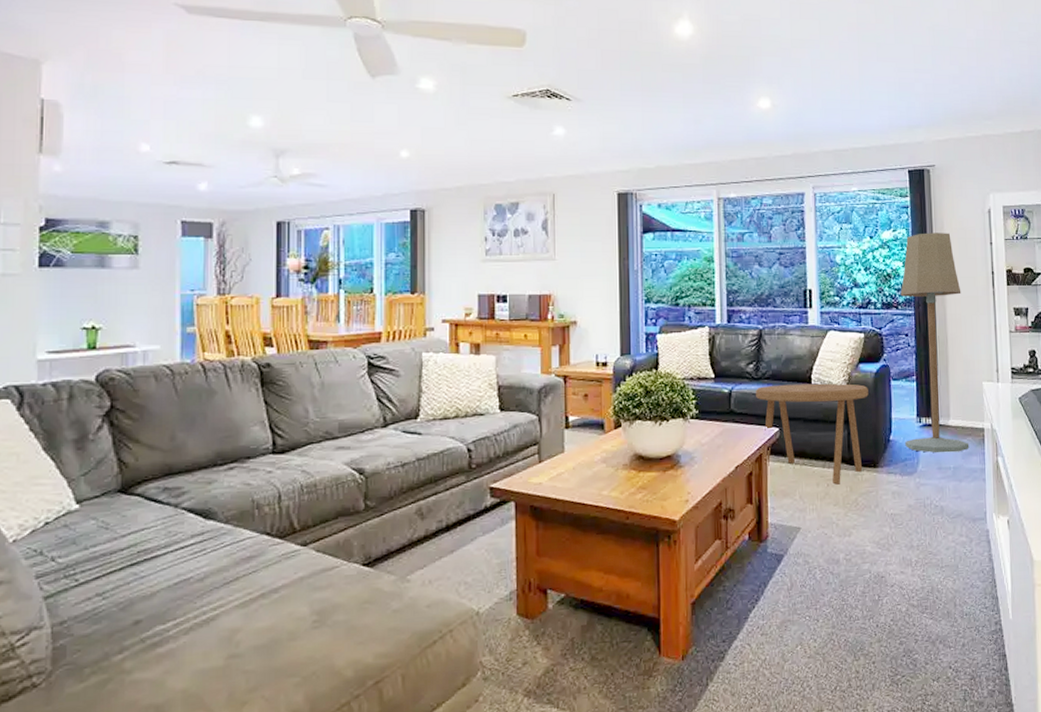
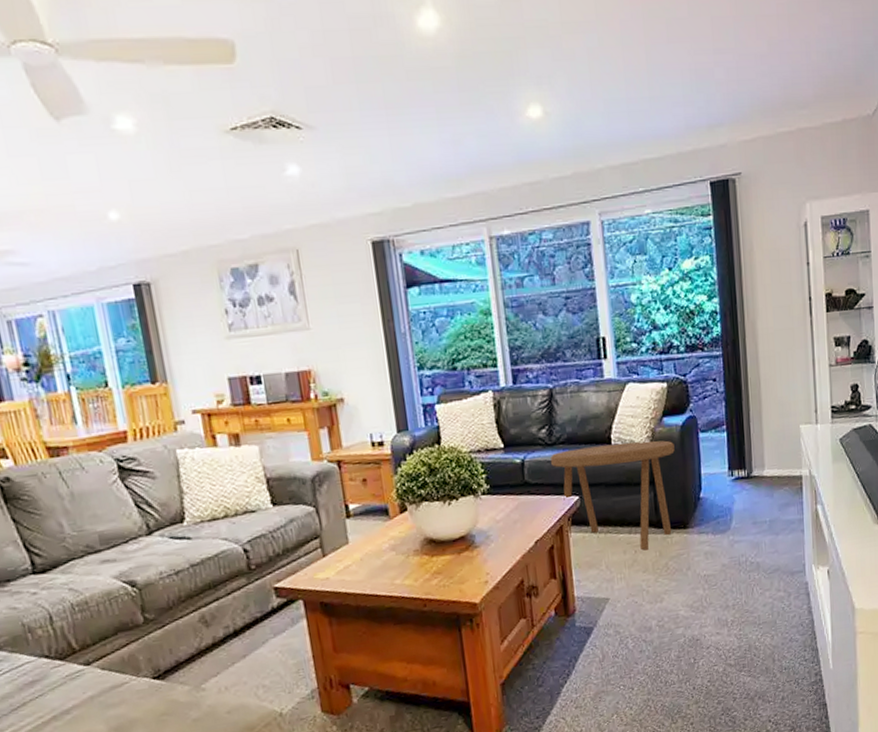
floor lamp: present [900,233,970,453] -> none [705,255,786,508]

